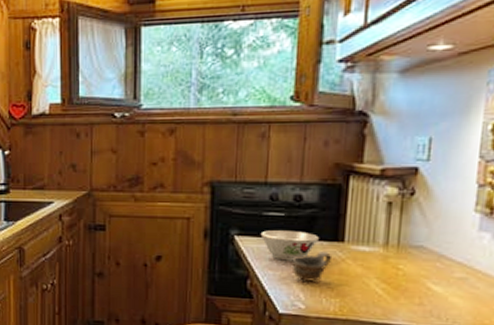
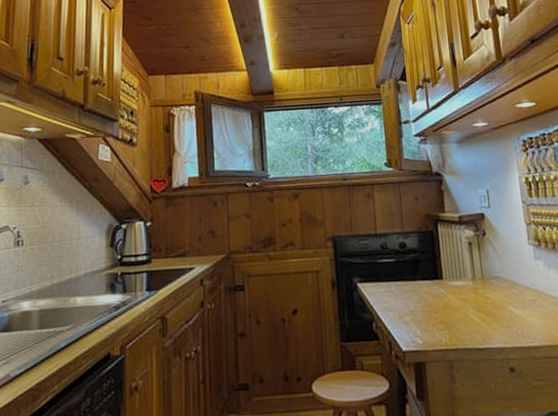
bowl: present [260,230,319,261] -> none [378,273,424,302]
cup: present [292,252,333,282] -> none [406,289,437,318]

